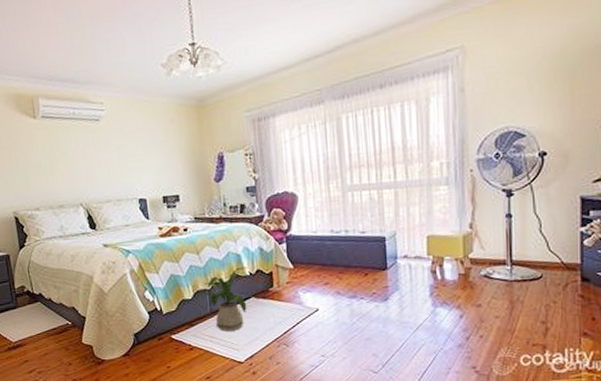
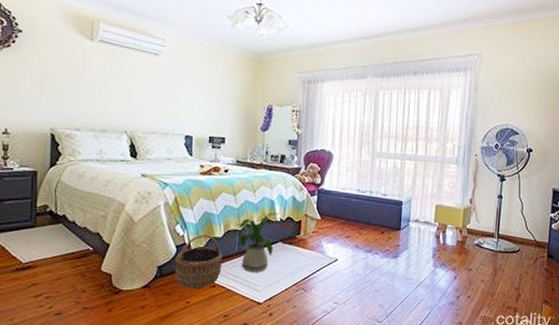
wicker basket: none [150,297,197,354] -> present [174,234,223,290]

